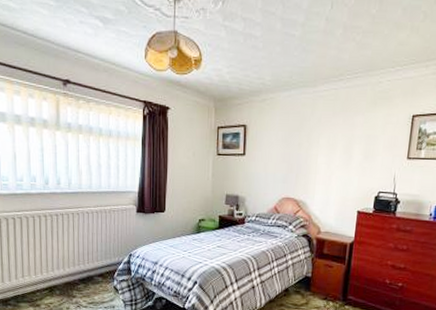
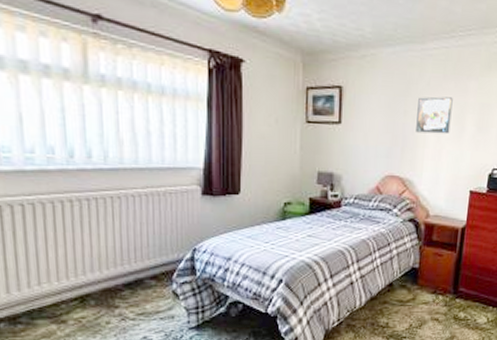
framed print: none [309,130,342,163] -> present [416,96,453,134]

